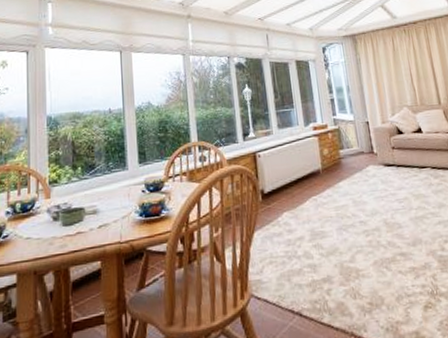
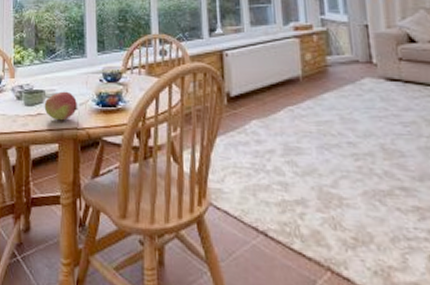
fruit: none [84,206,121,237] -> present [44,91,78,121]

